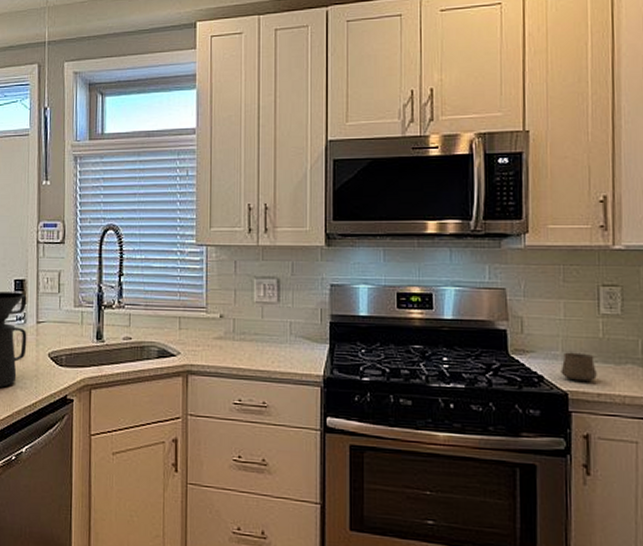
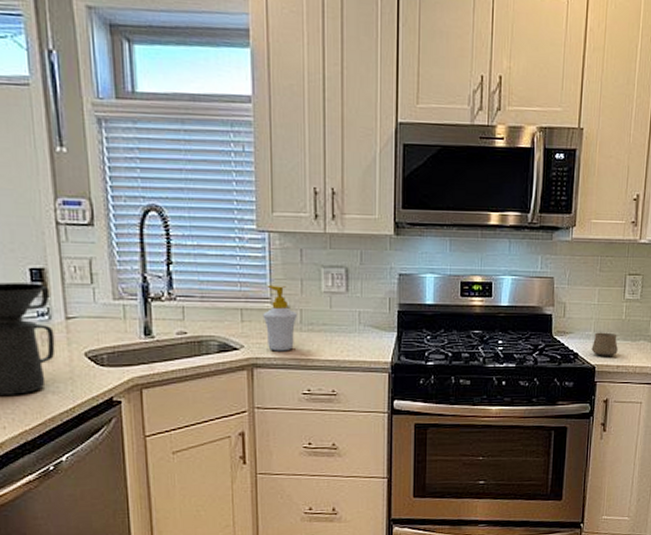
soap bottle: none [198,294,231,360] -> present [262,284,298,351]

